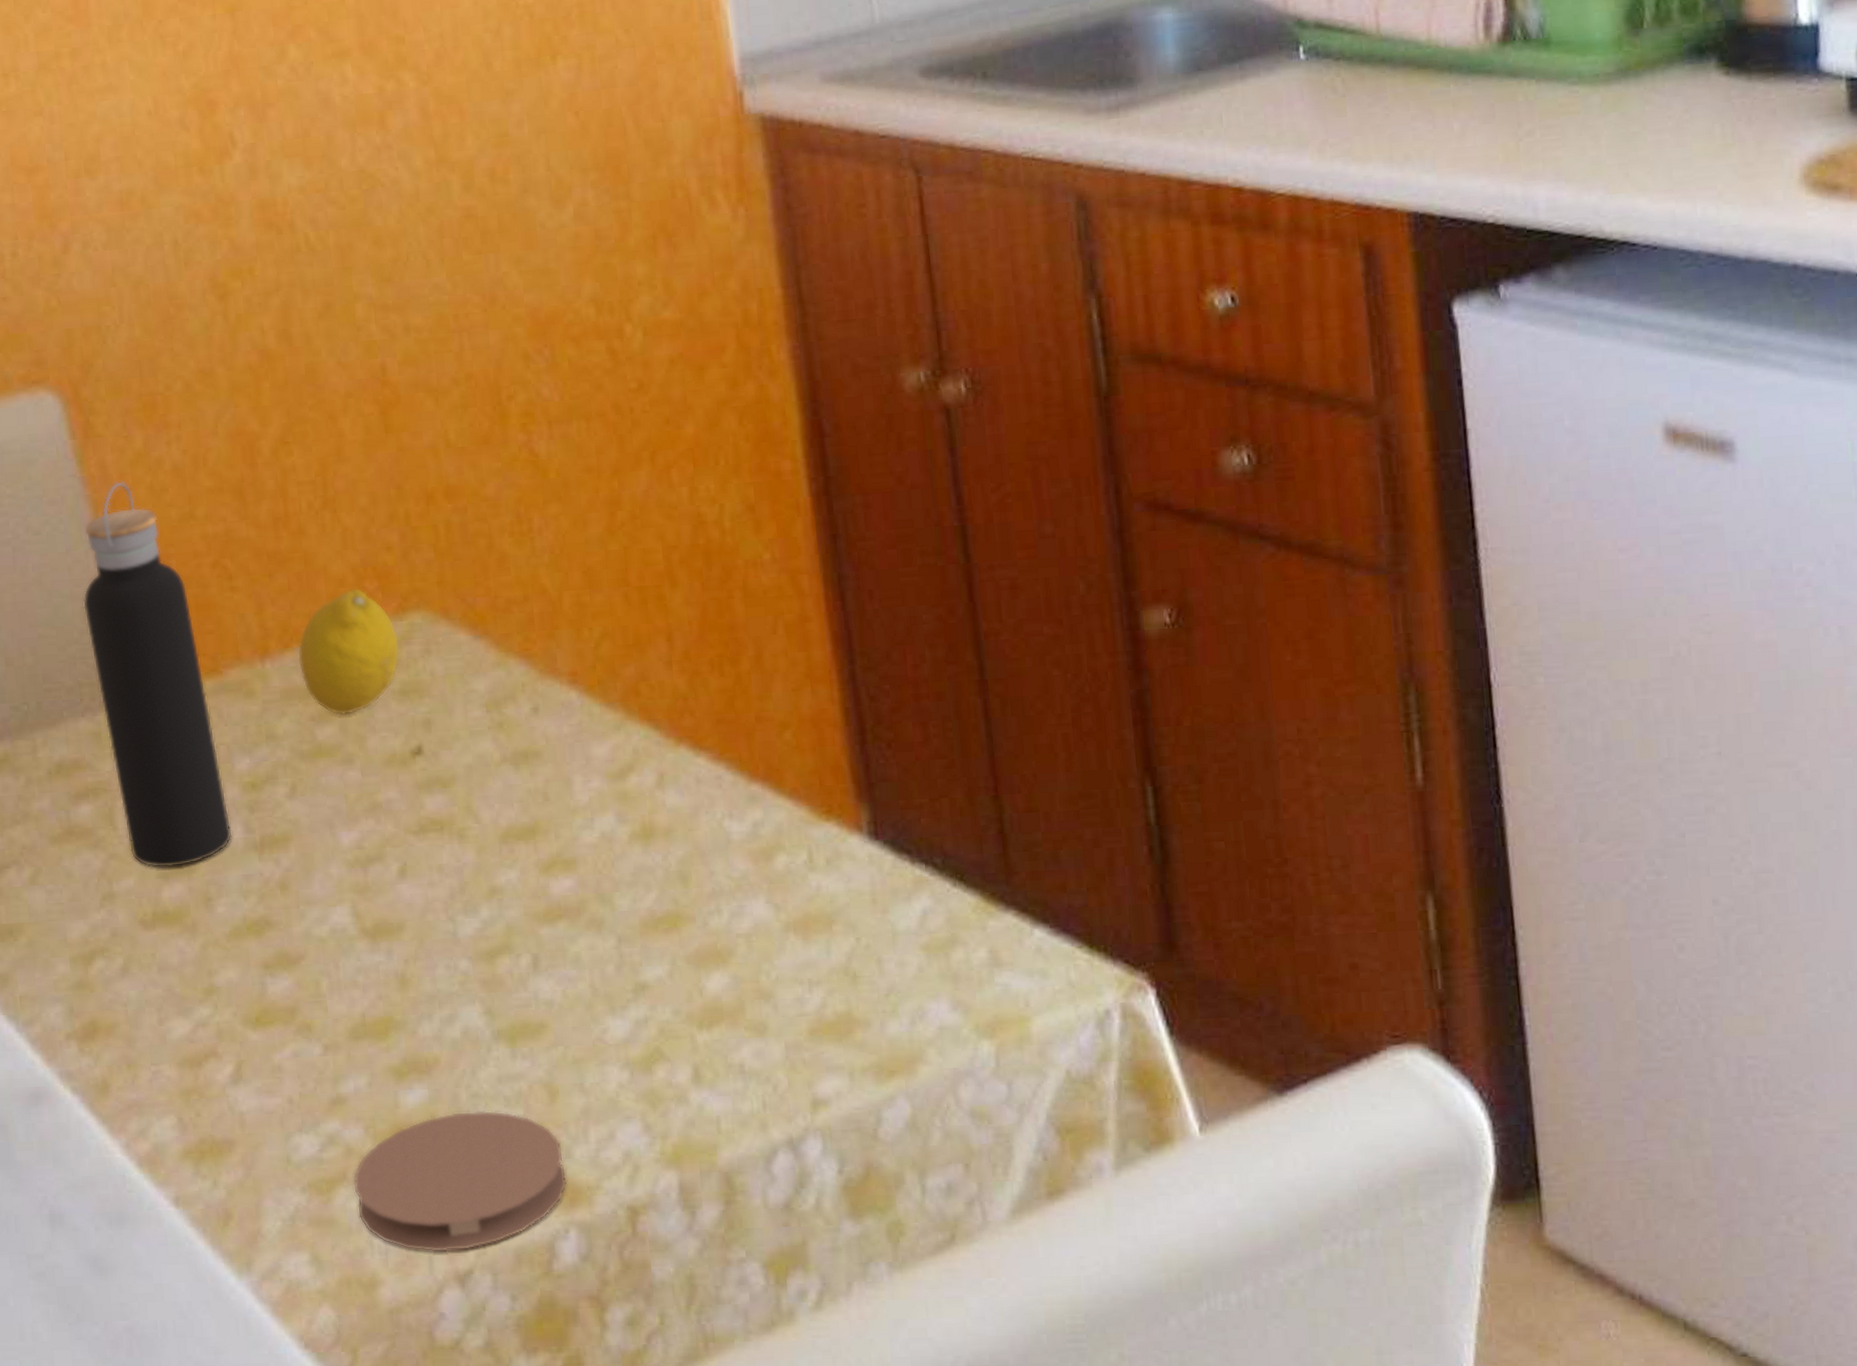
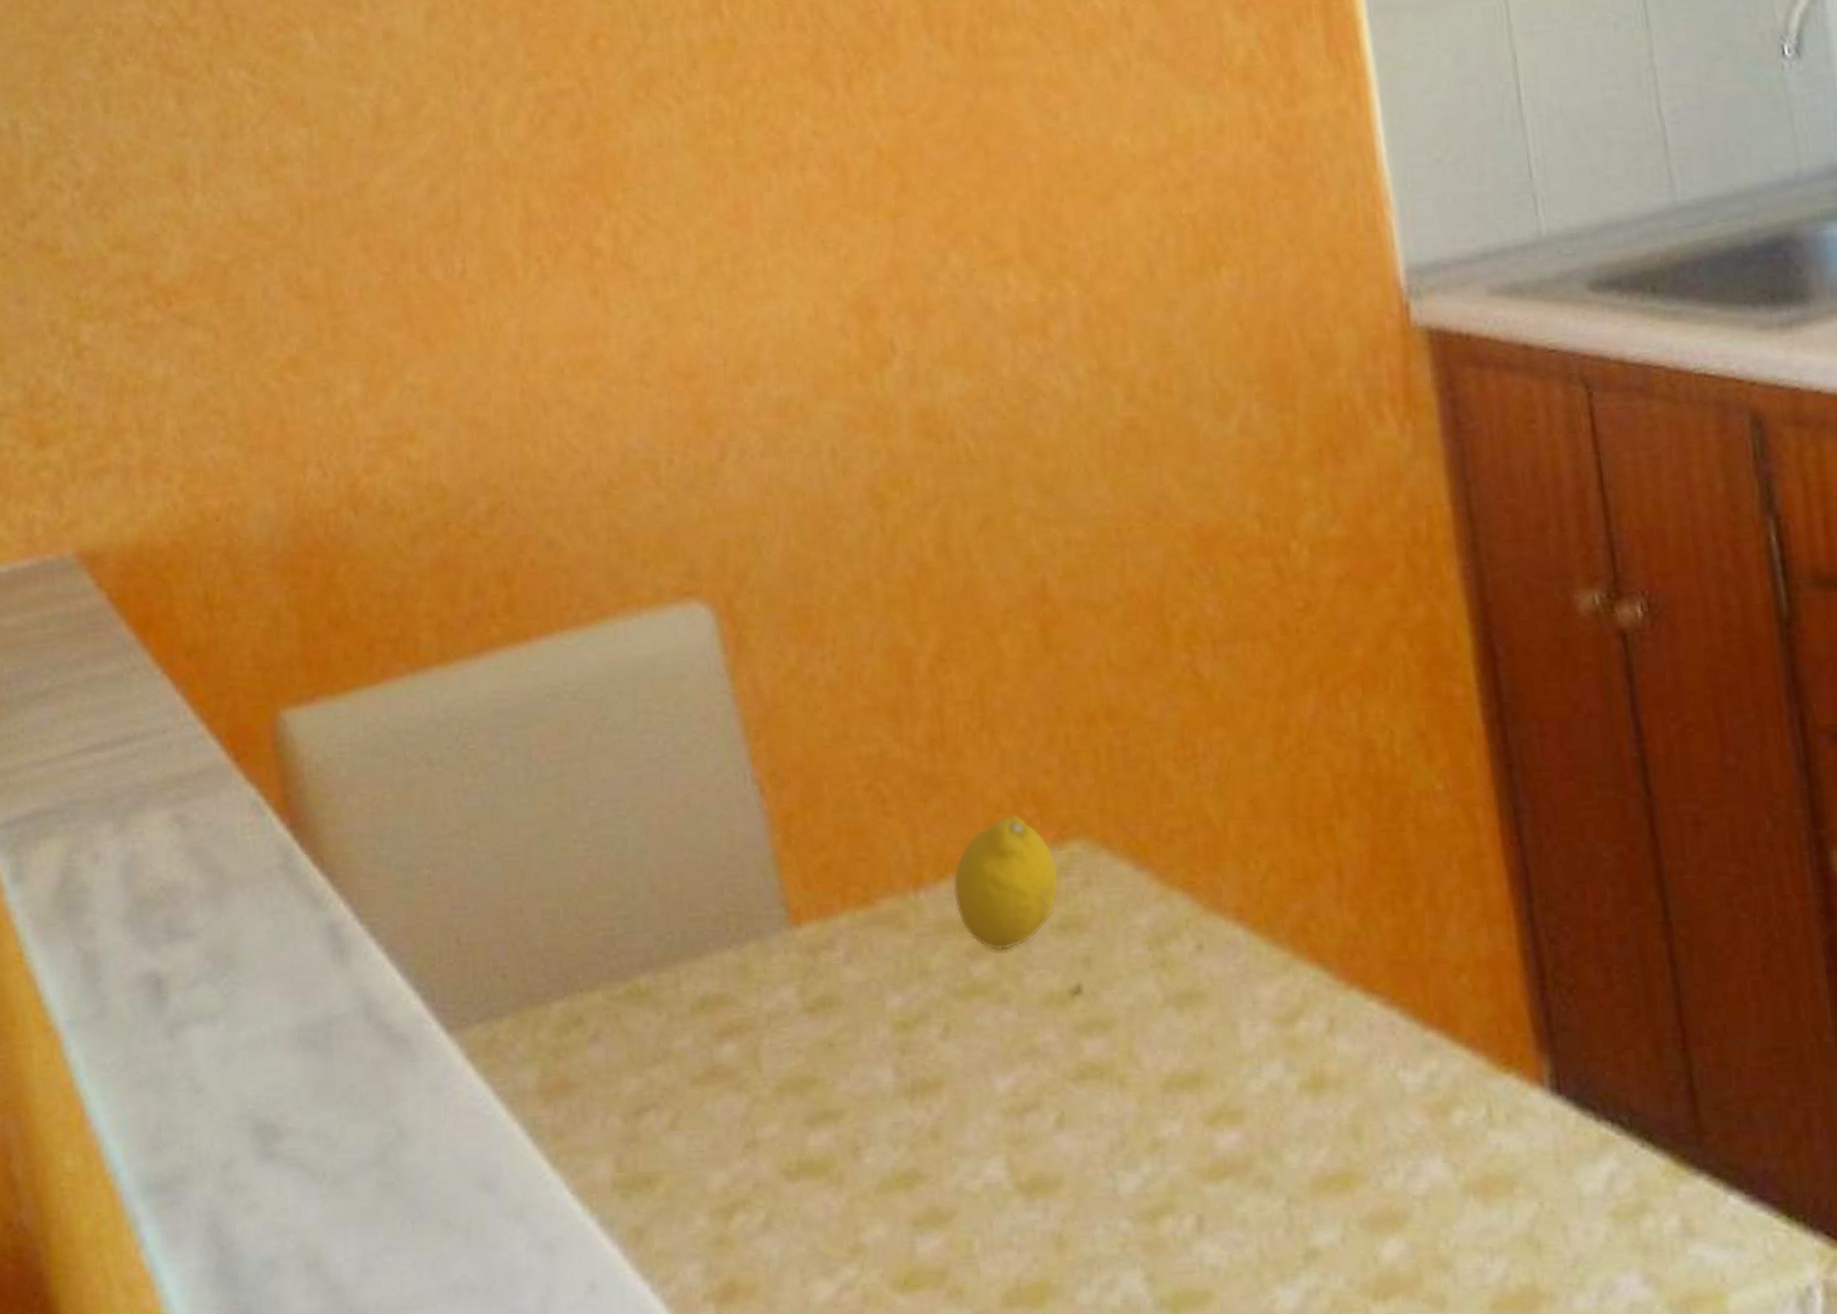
water bottle: present [83,481,232,869] -> none [731,698,882,1114]

